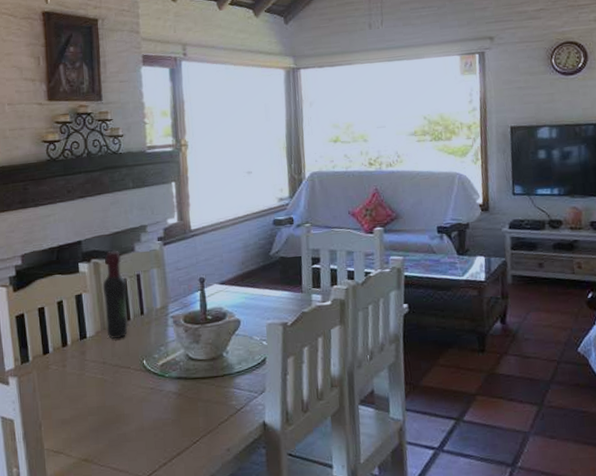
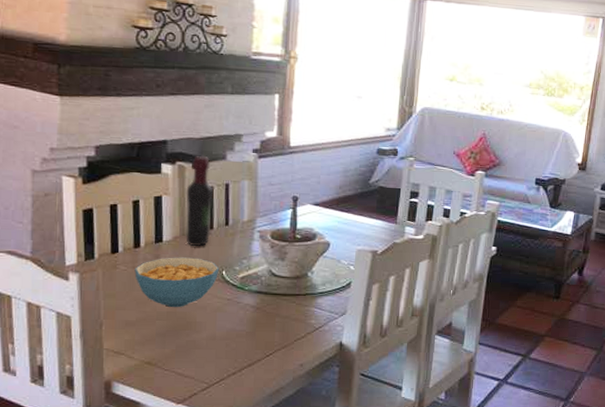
cereal bowl: none [65,350,140,402] -> present [135,257,220,308]

